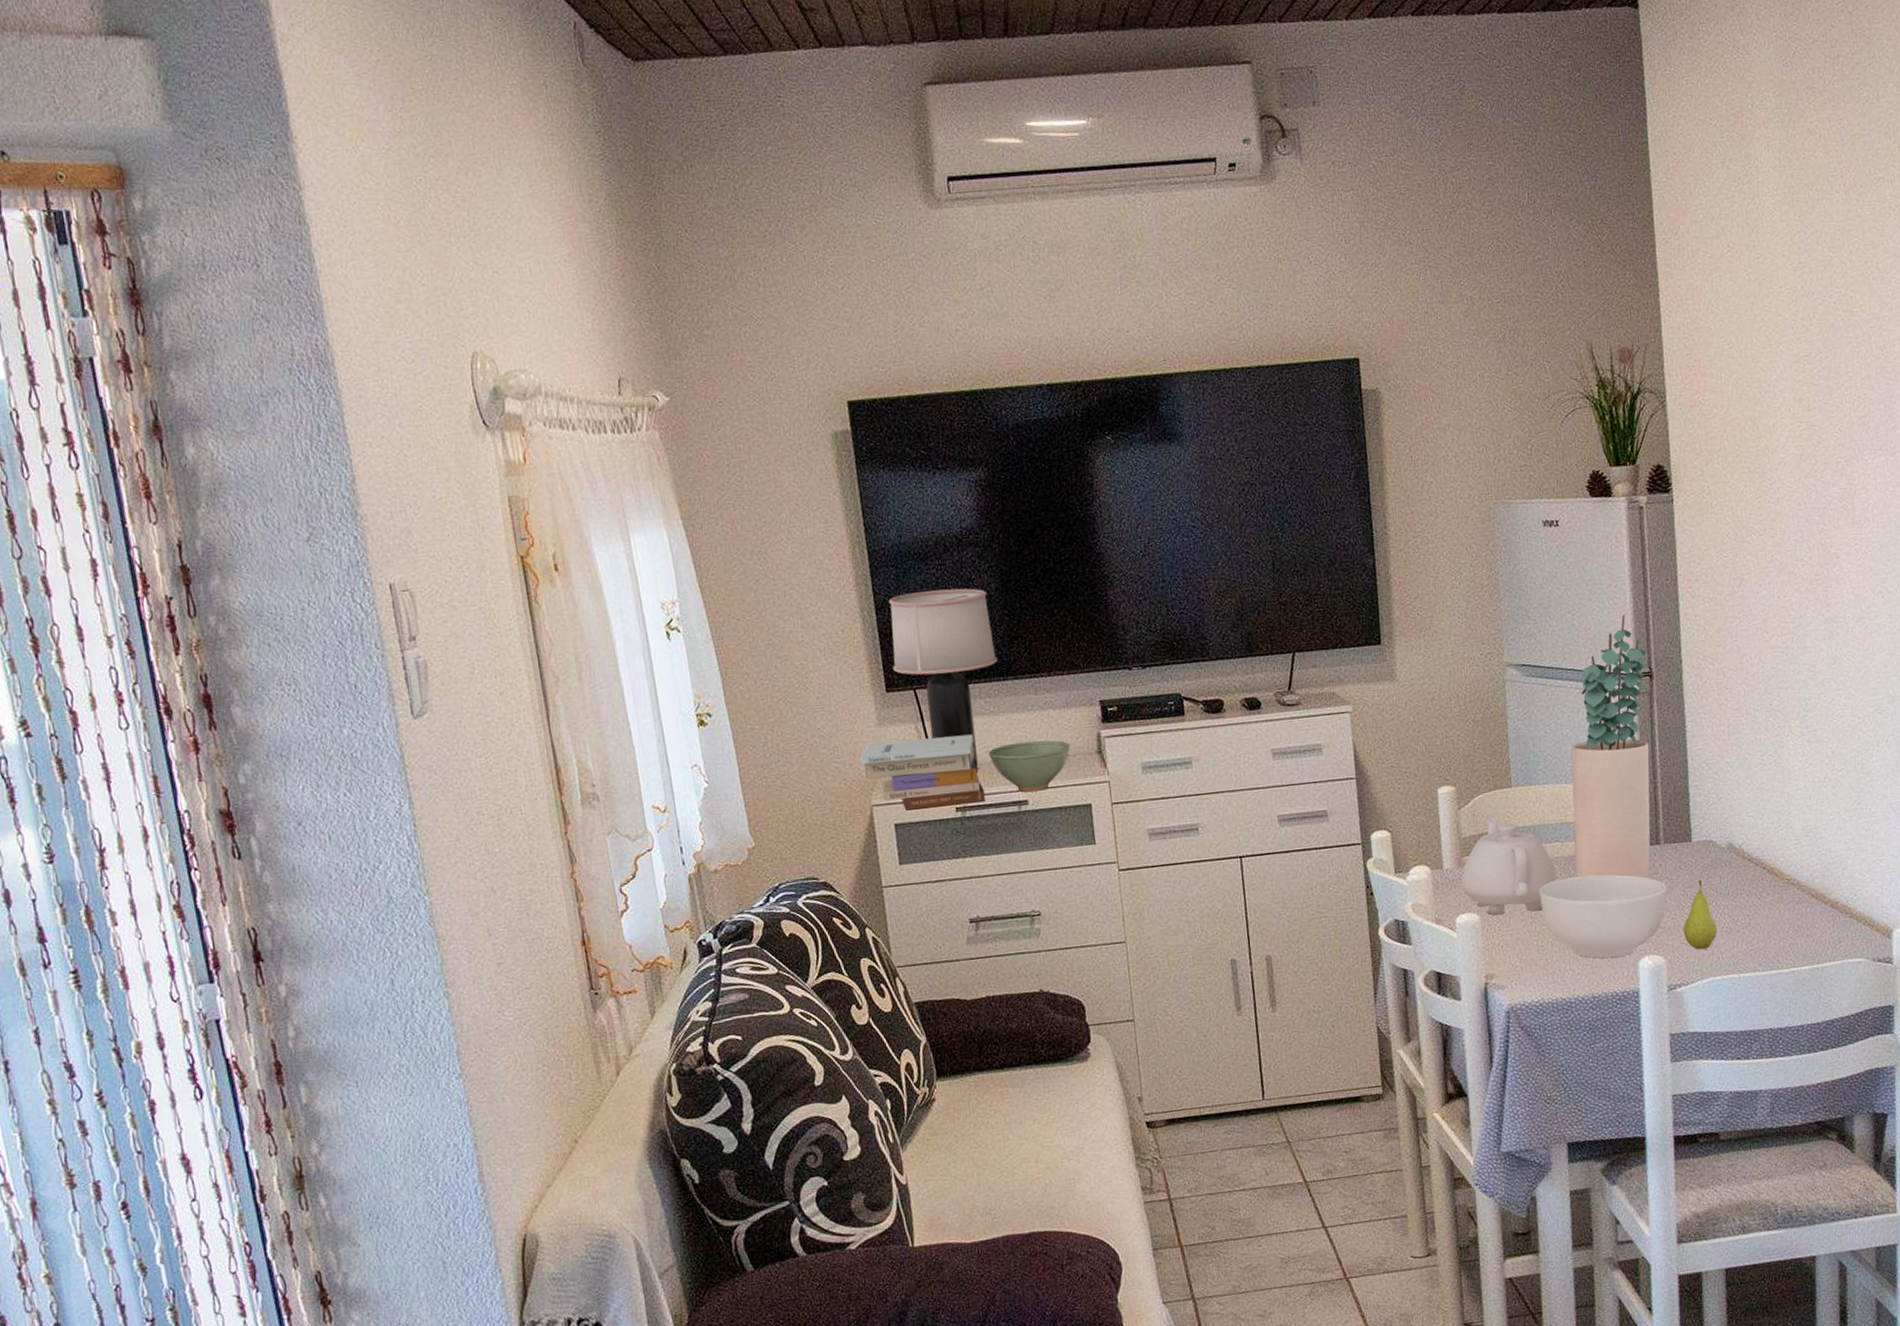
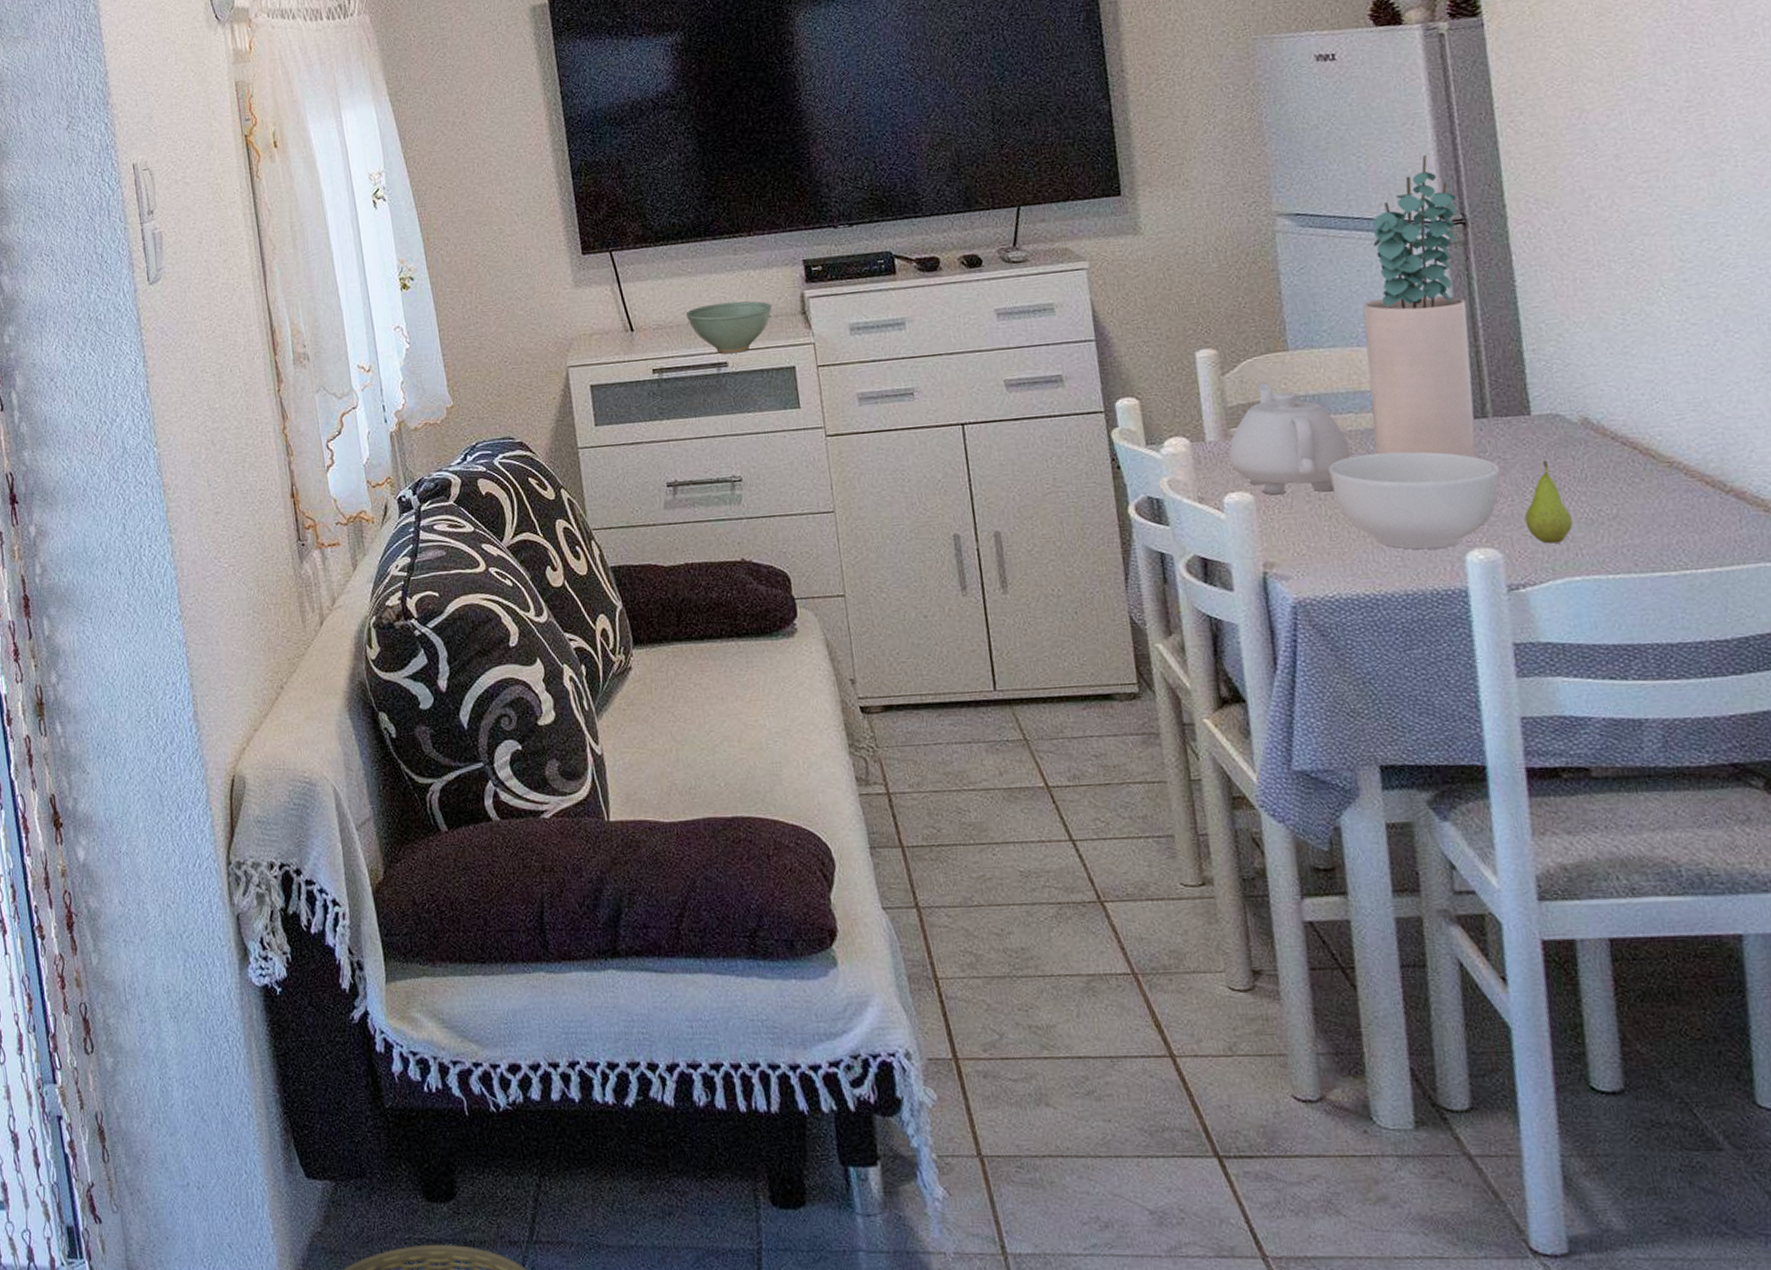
books: present [859,734,985,811] -> none [555,295,683,372]
table lamp: present [888,588,998,773] -> none [584,150,695,335]

